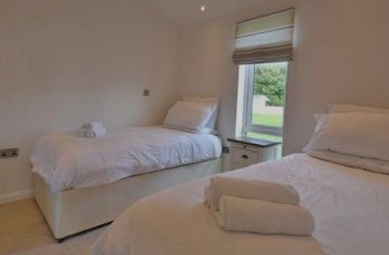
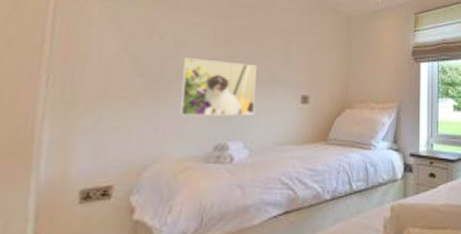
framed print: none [59,60,111,104] -> present [180,58,257,117]

